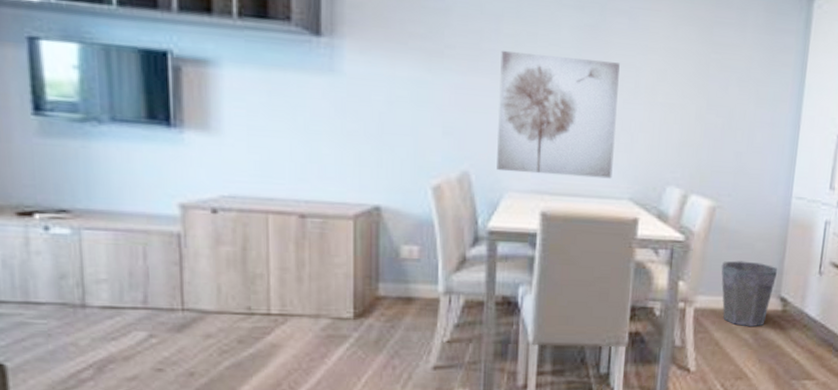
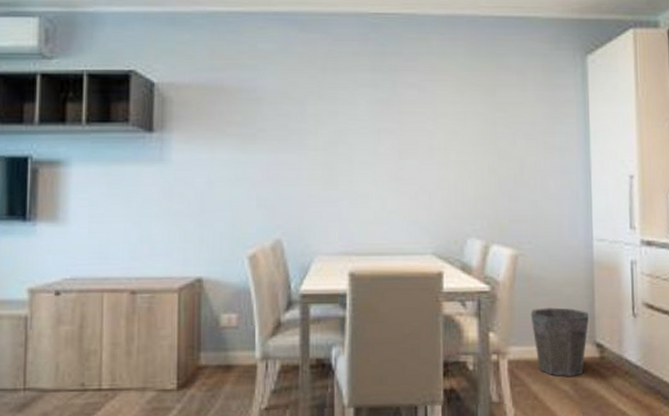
wall art: present [497,50,620,179] -> none [306,128,414,237]

